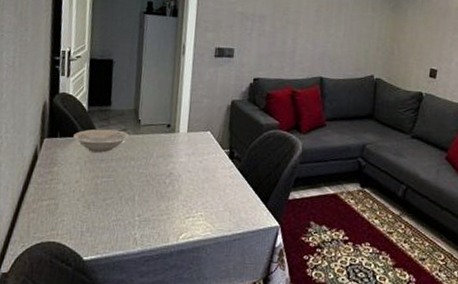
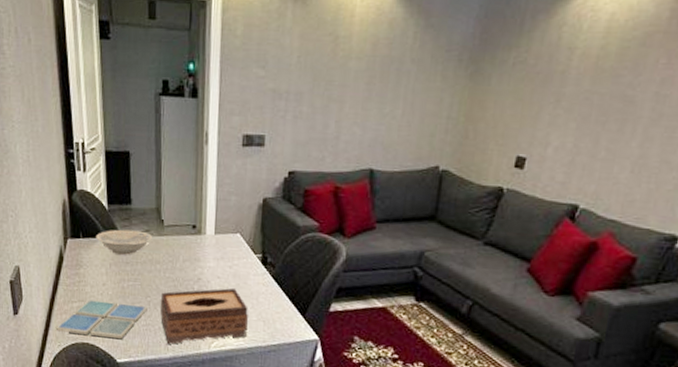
drink coaster: none [21,197,119,235] -> present [55,300,148,339]
tissue box: none [131,181,216,238] -> present [160,288,248,344]

